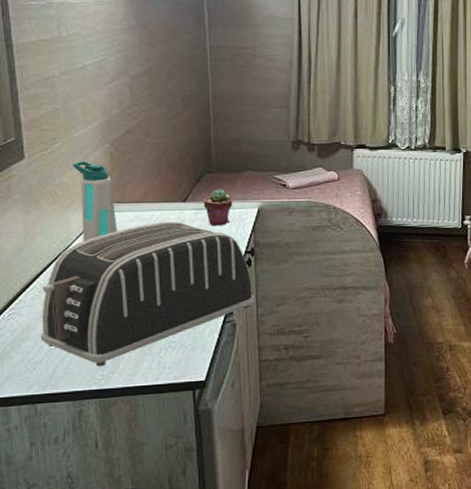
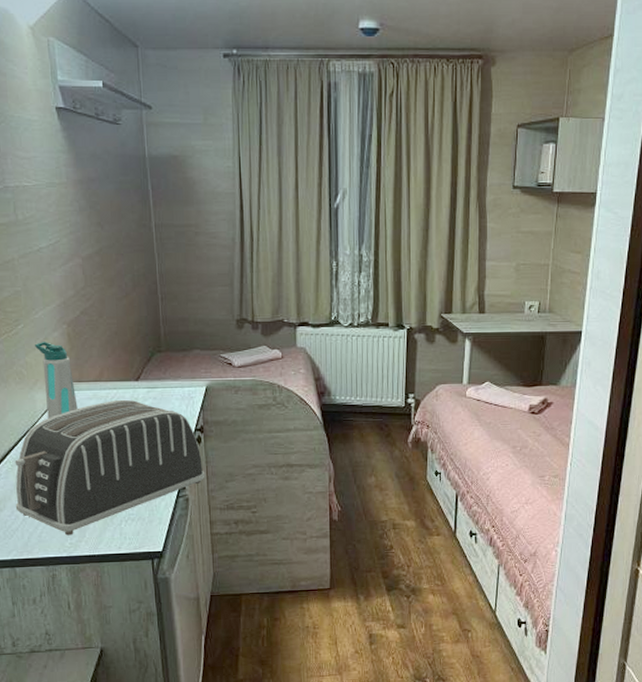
potted succulent: present [203,189,233,226] -> none [154,368,182,405]

